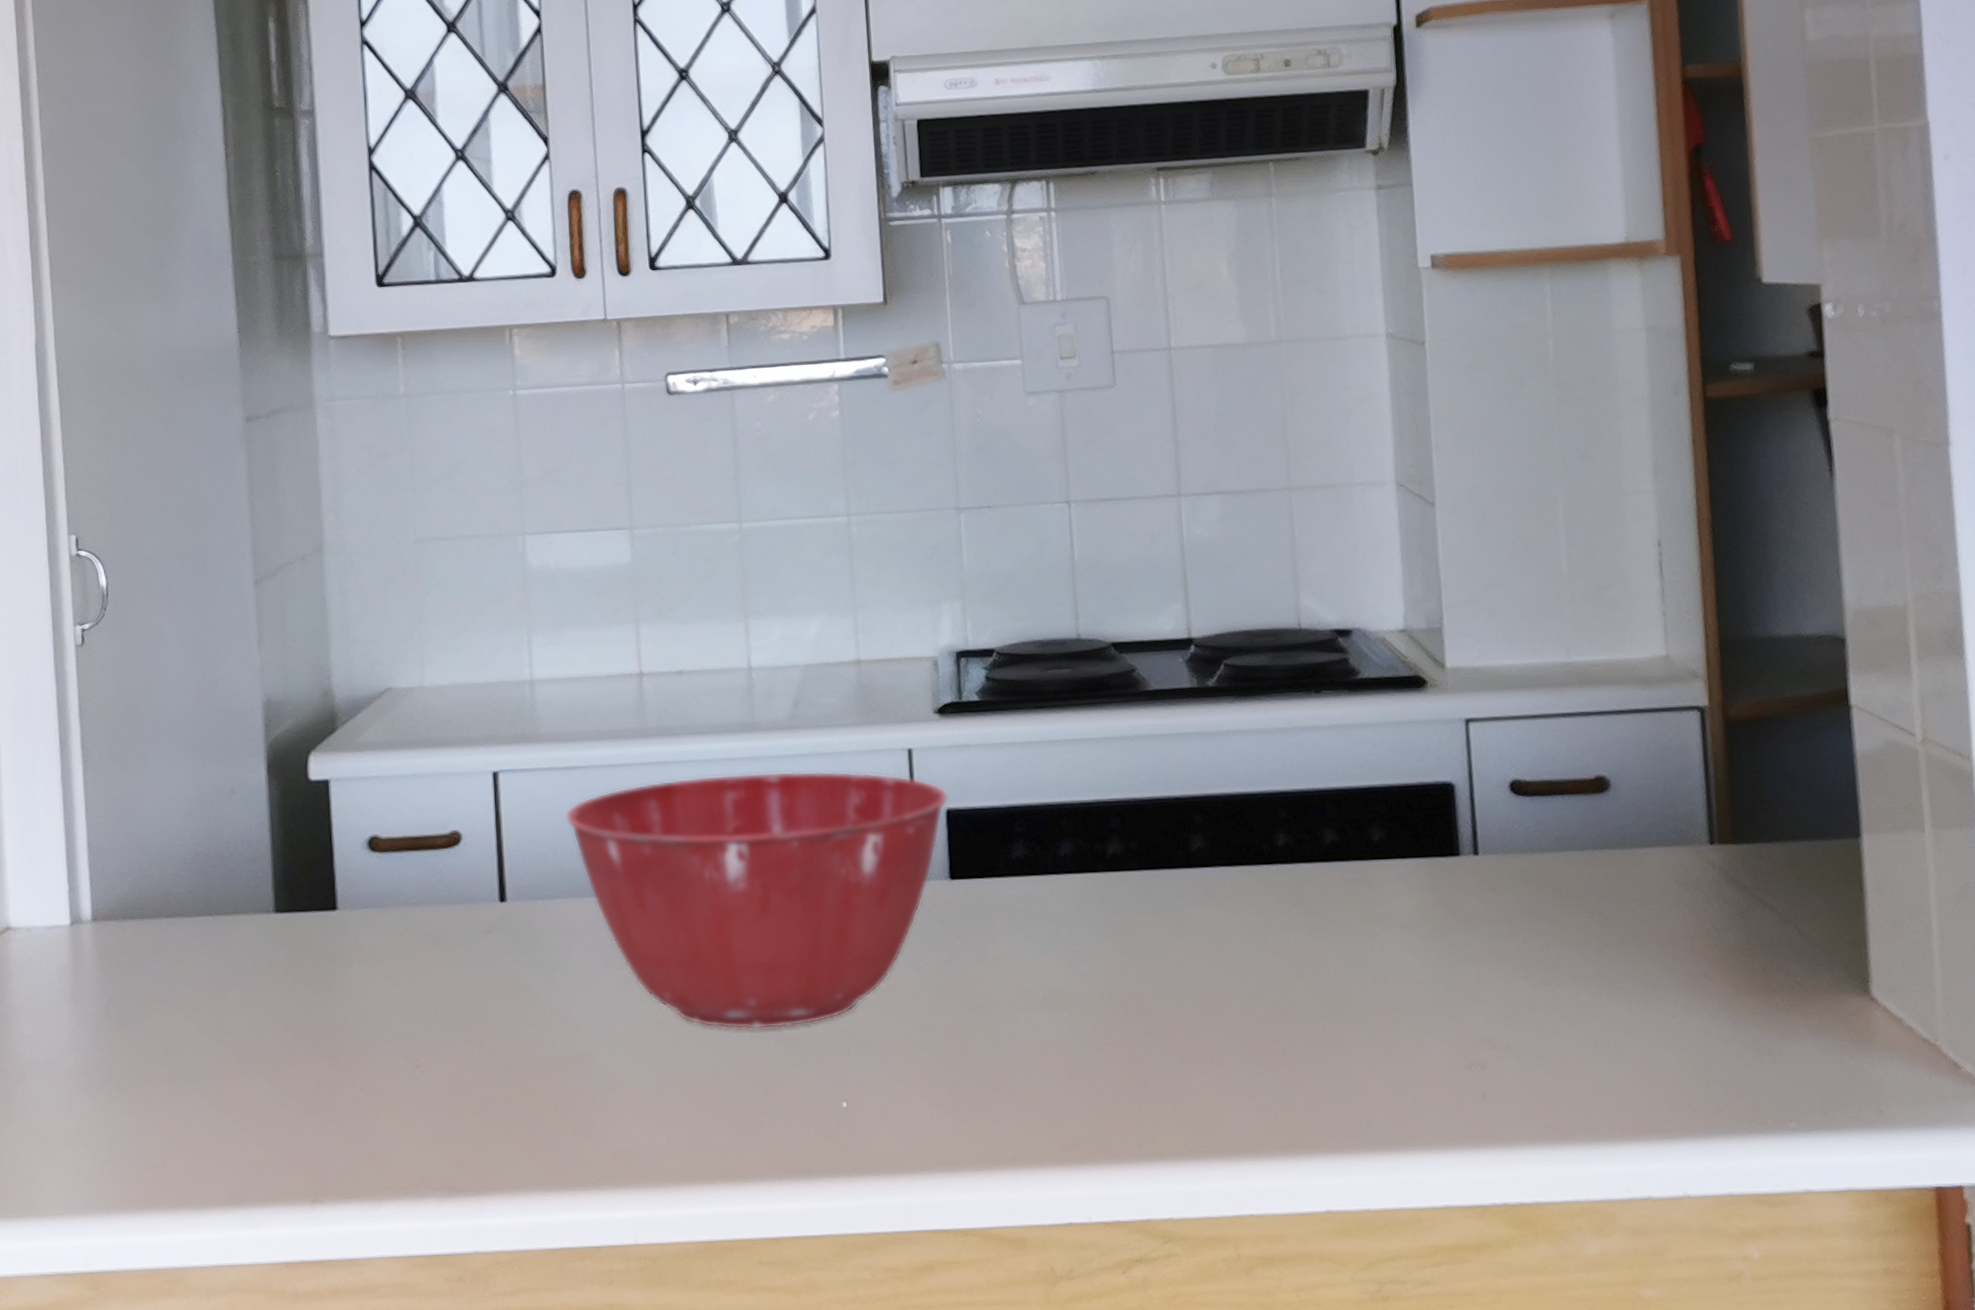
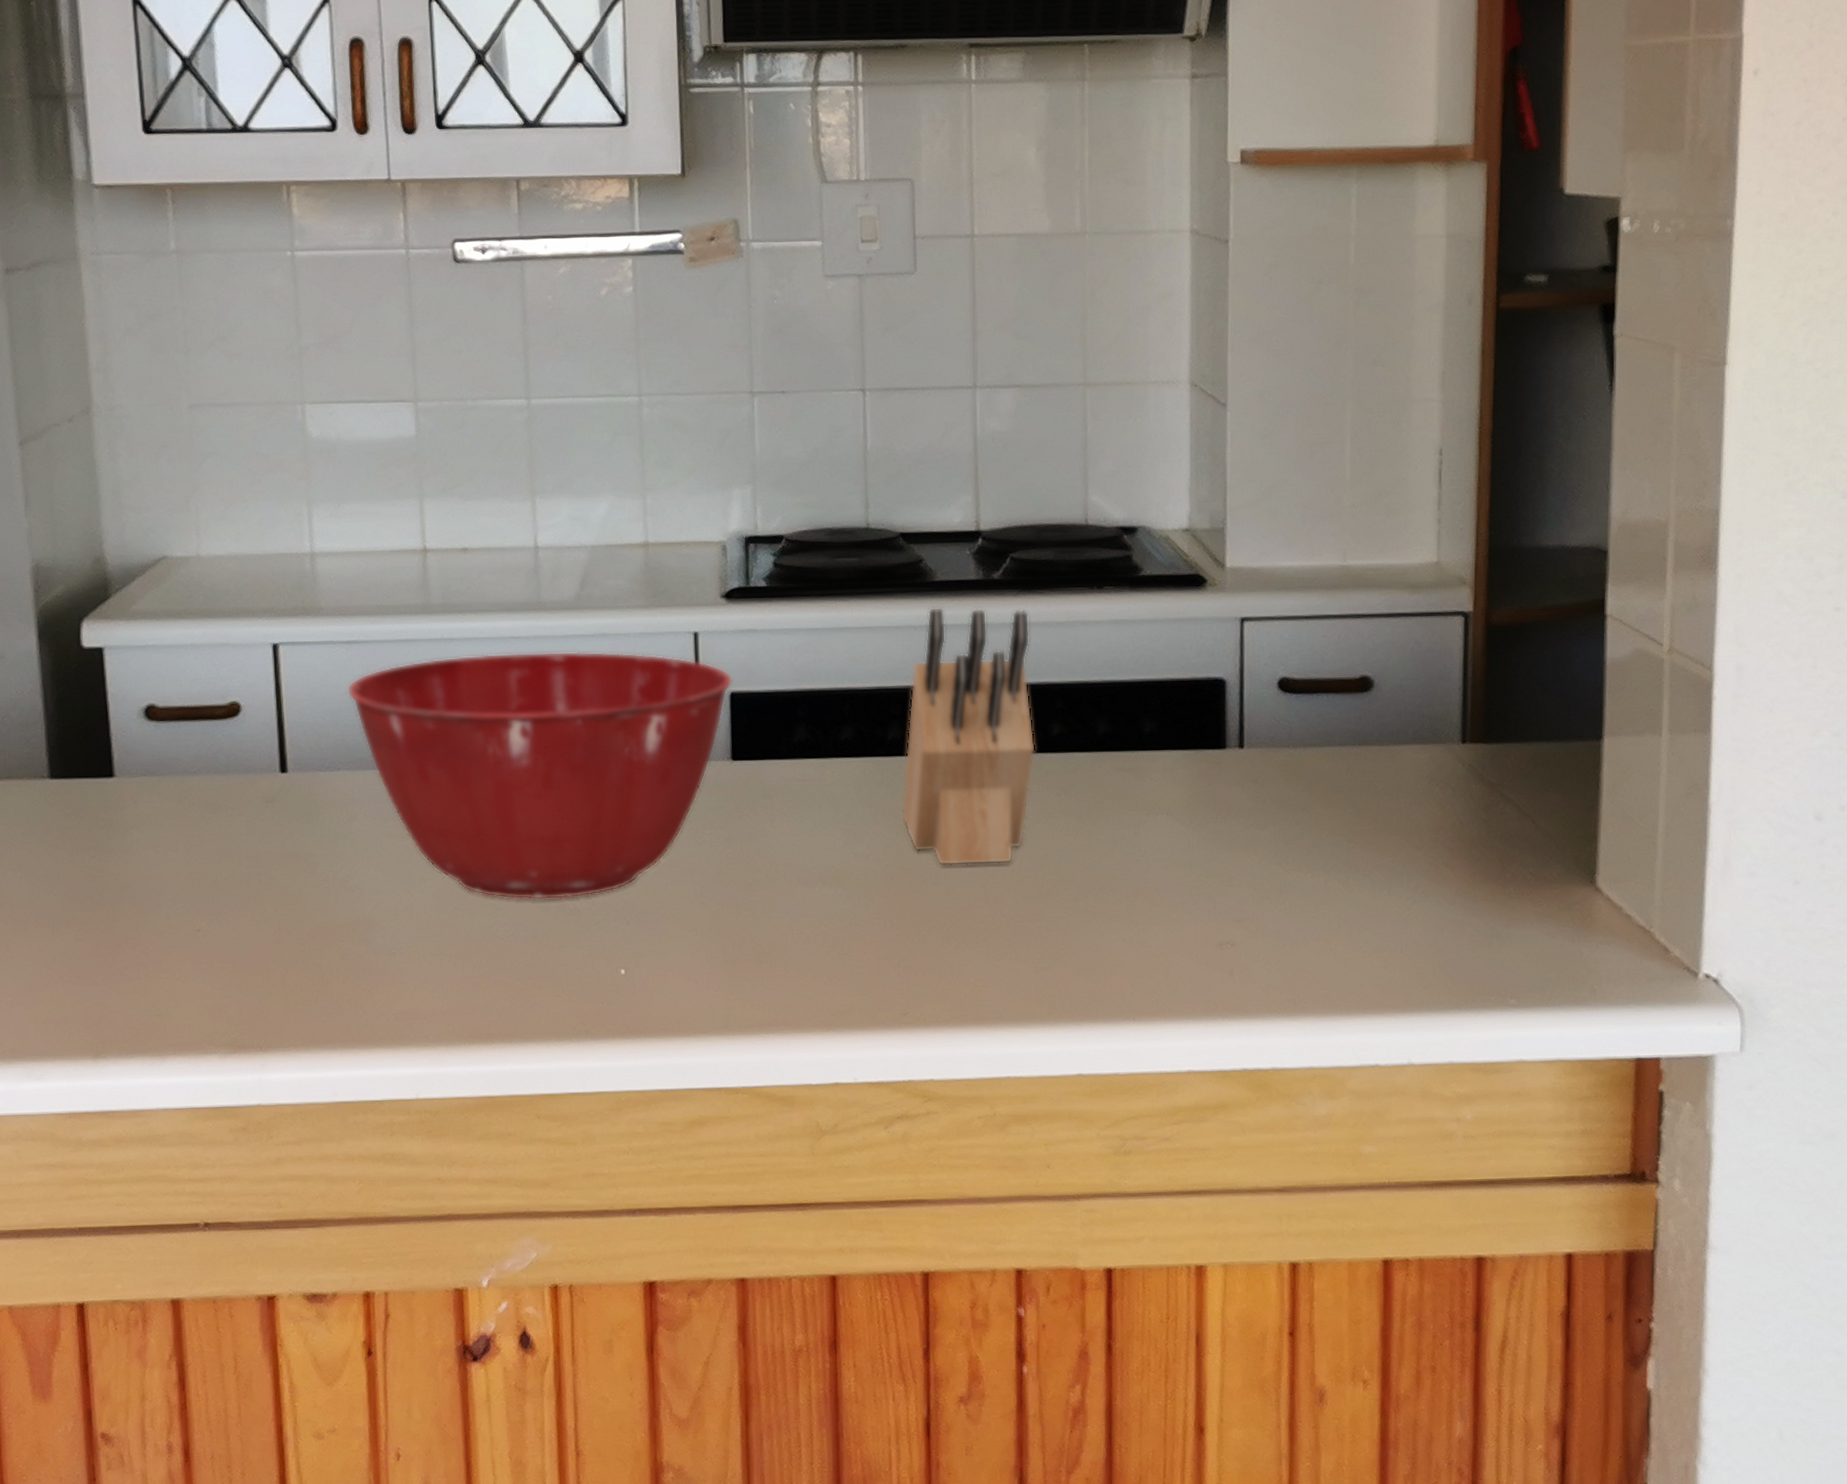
knife block: none [1125,716,1262,986] -> present [901,607,1036,866]

